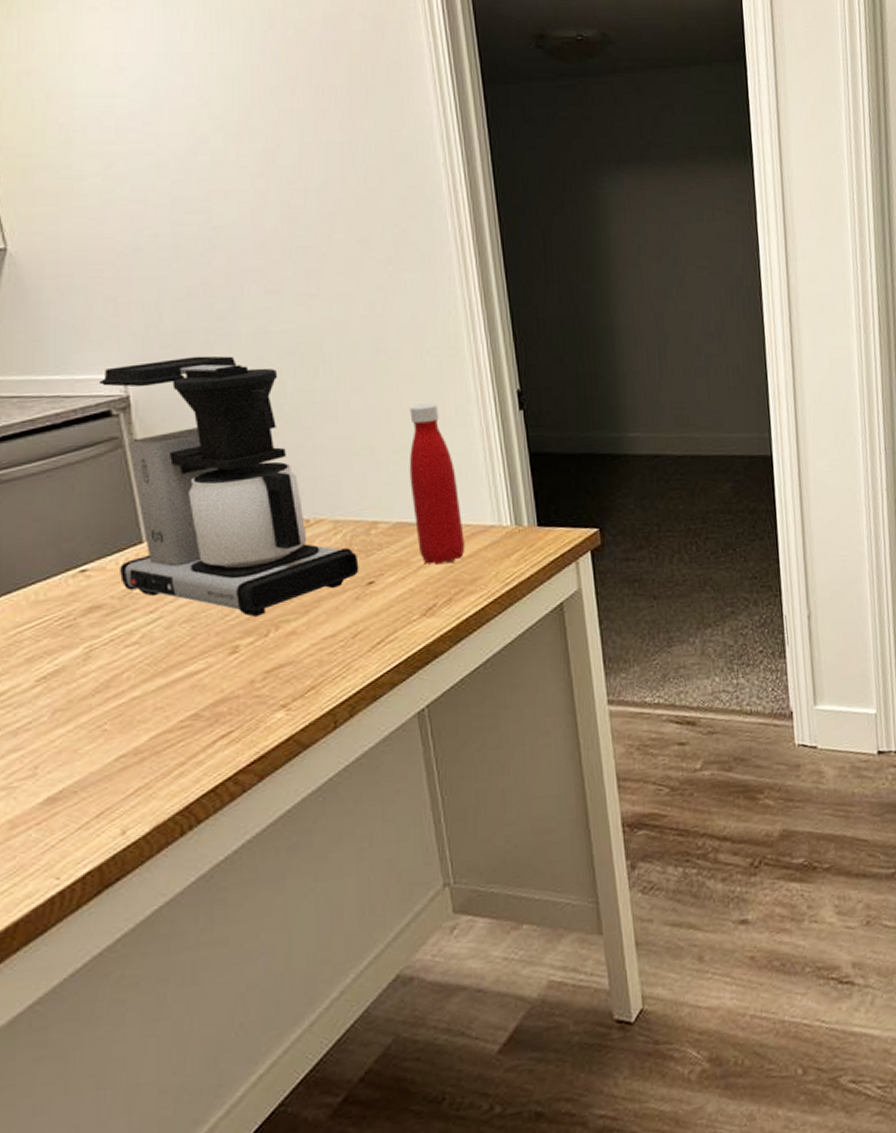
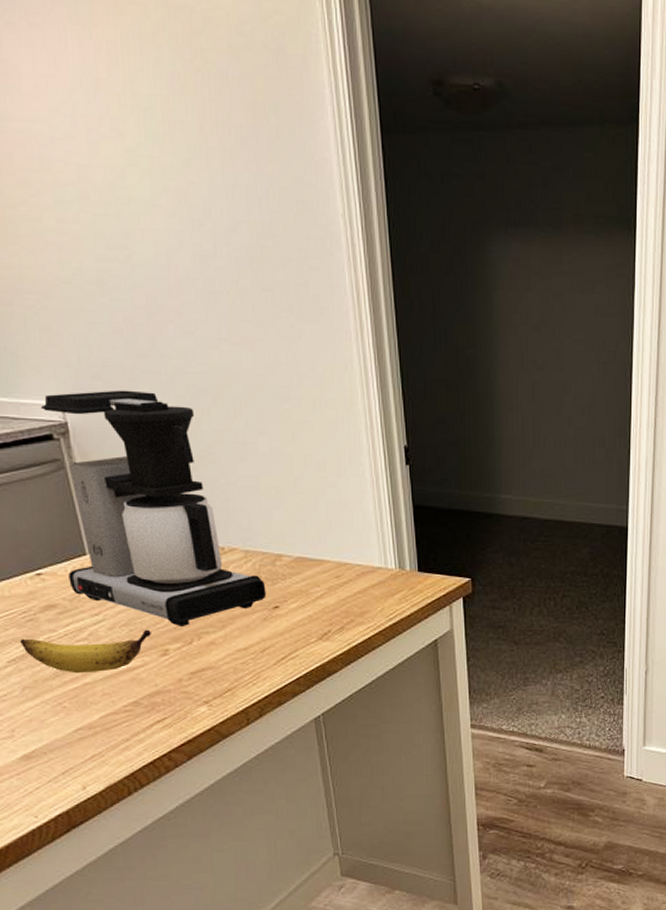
banana: none [54,624,218,687] -> present [20,629,151,674]
bottle: present [409,403,465,565] -> none [308,451,356,597]

